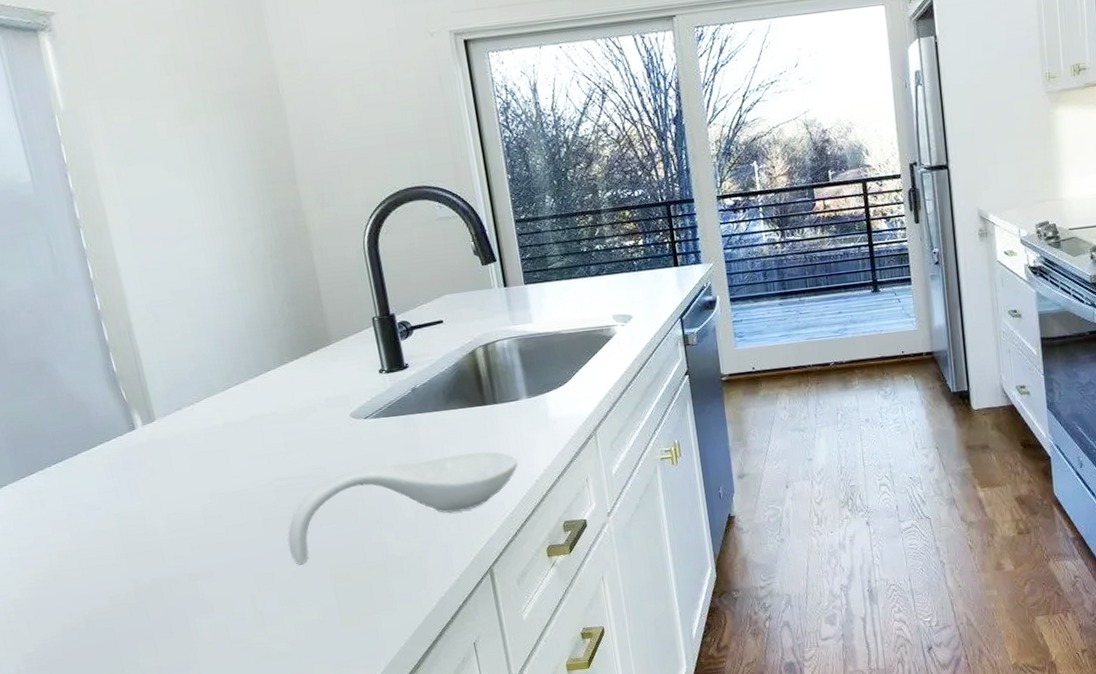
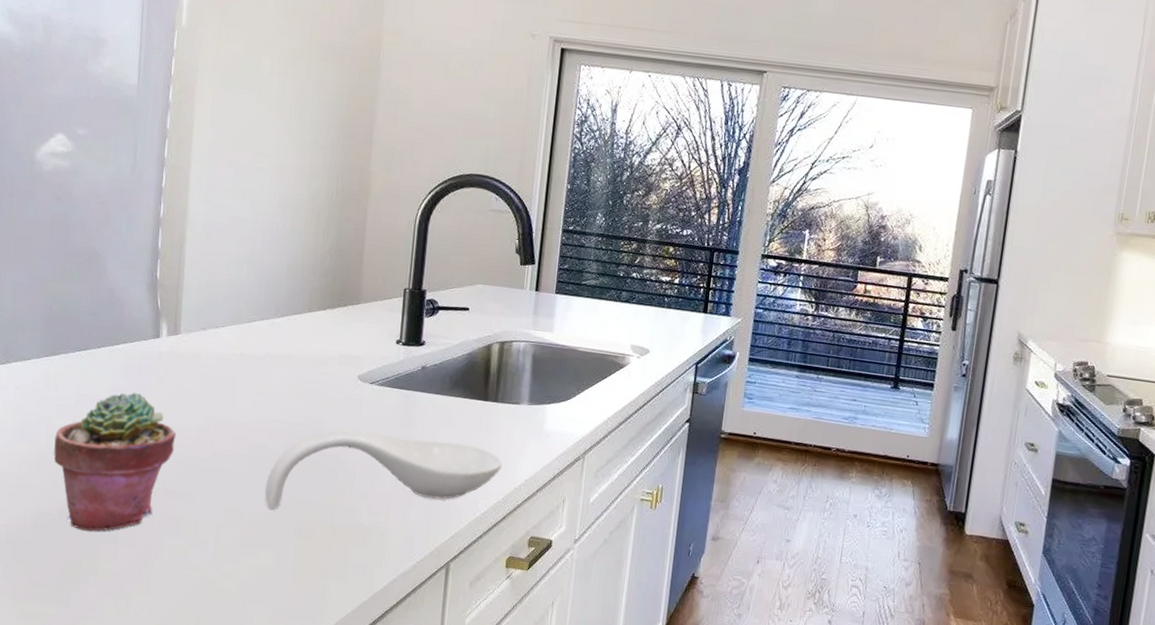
potted succulent: none [57,488,185,636] -> present [53,392,176,531]

